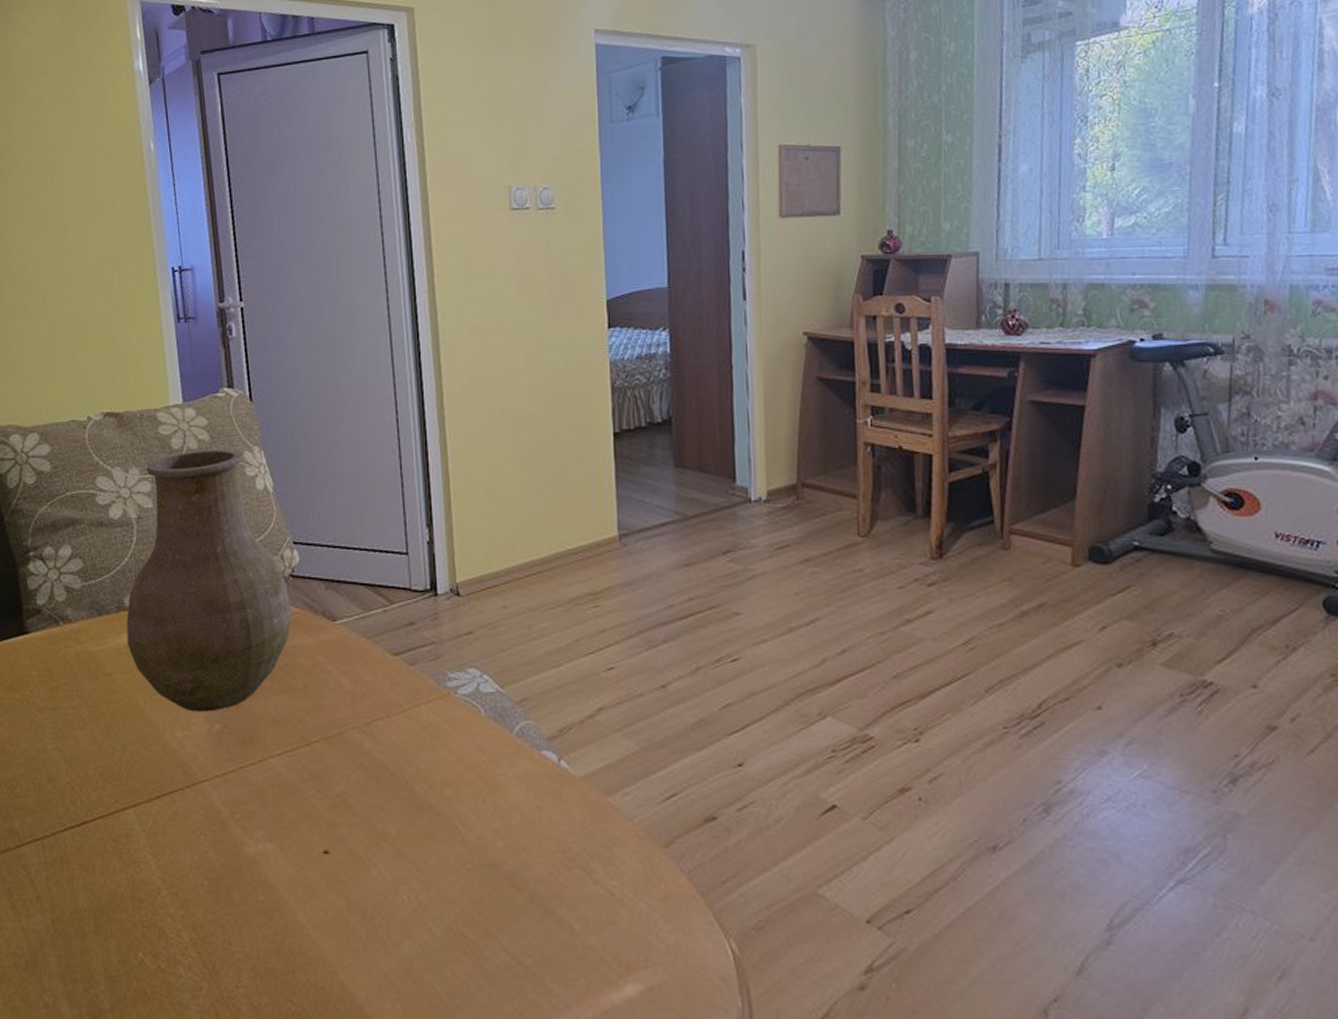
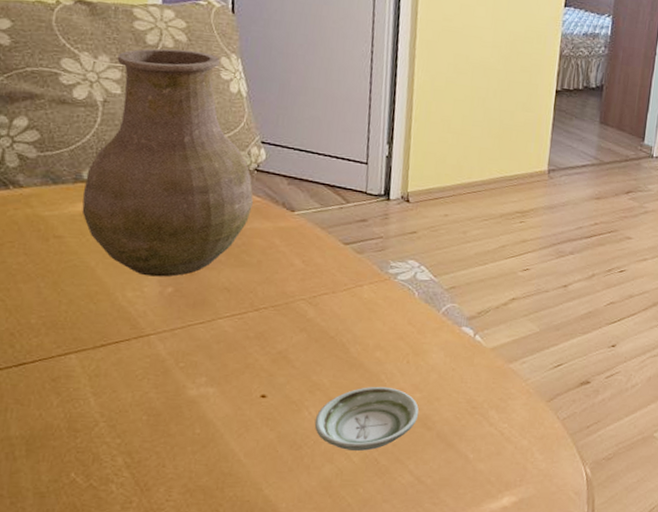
saucer: none [385,834,505,921] -> present [314,386,419,451]

